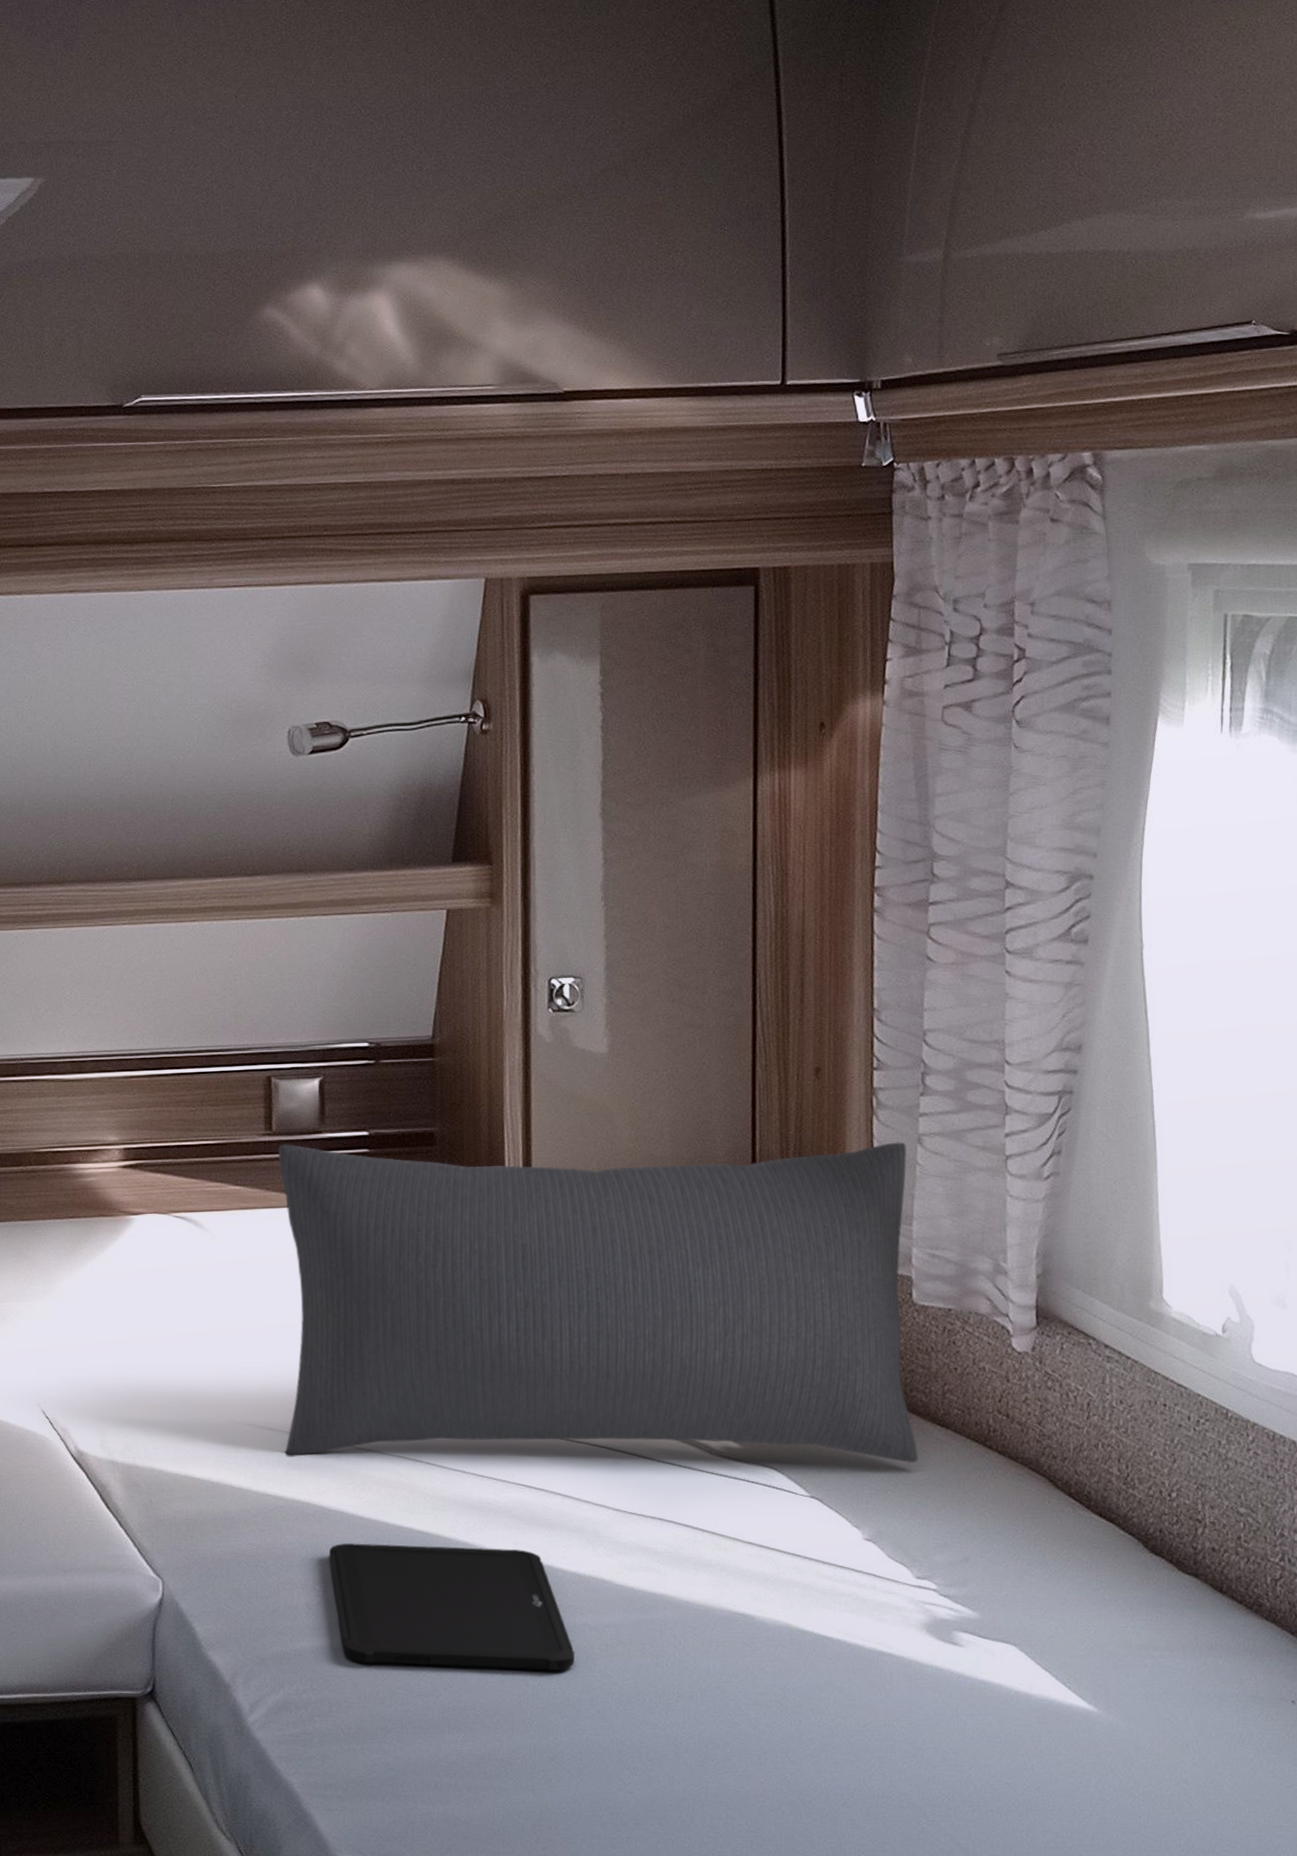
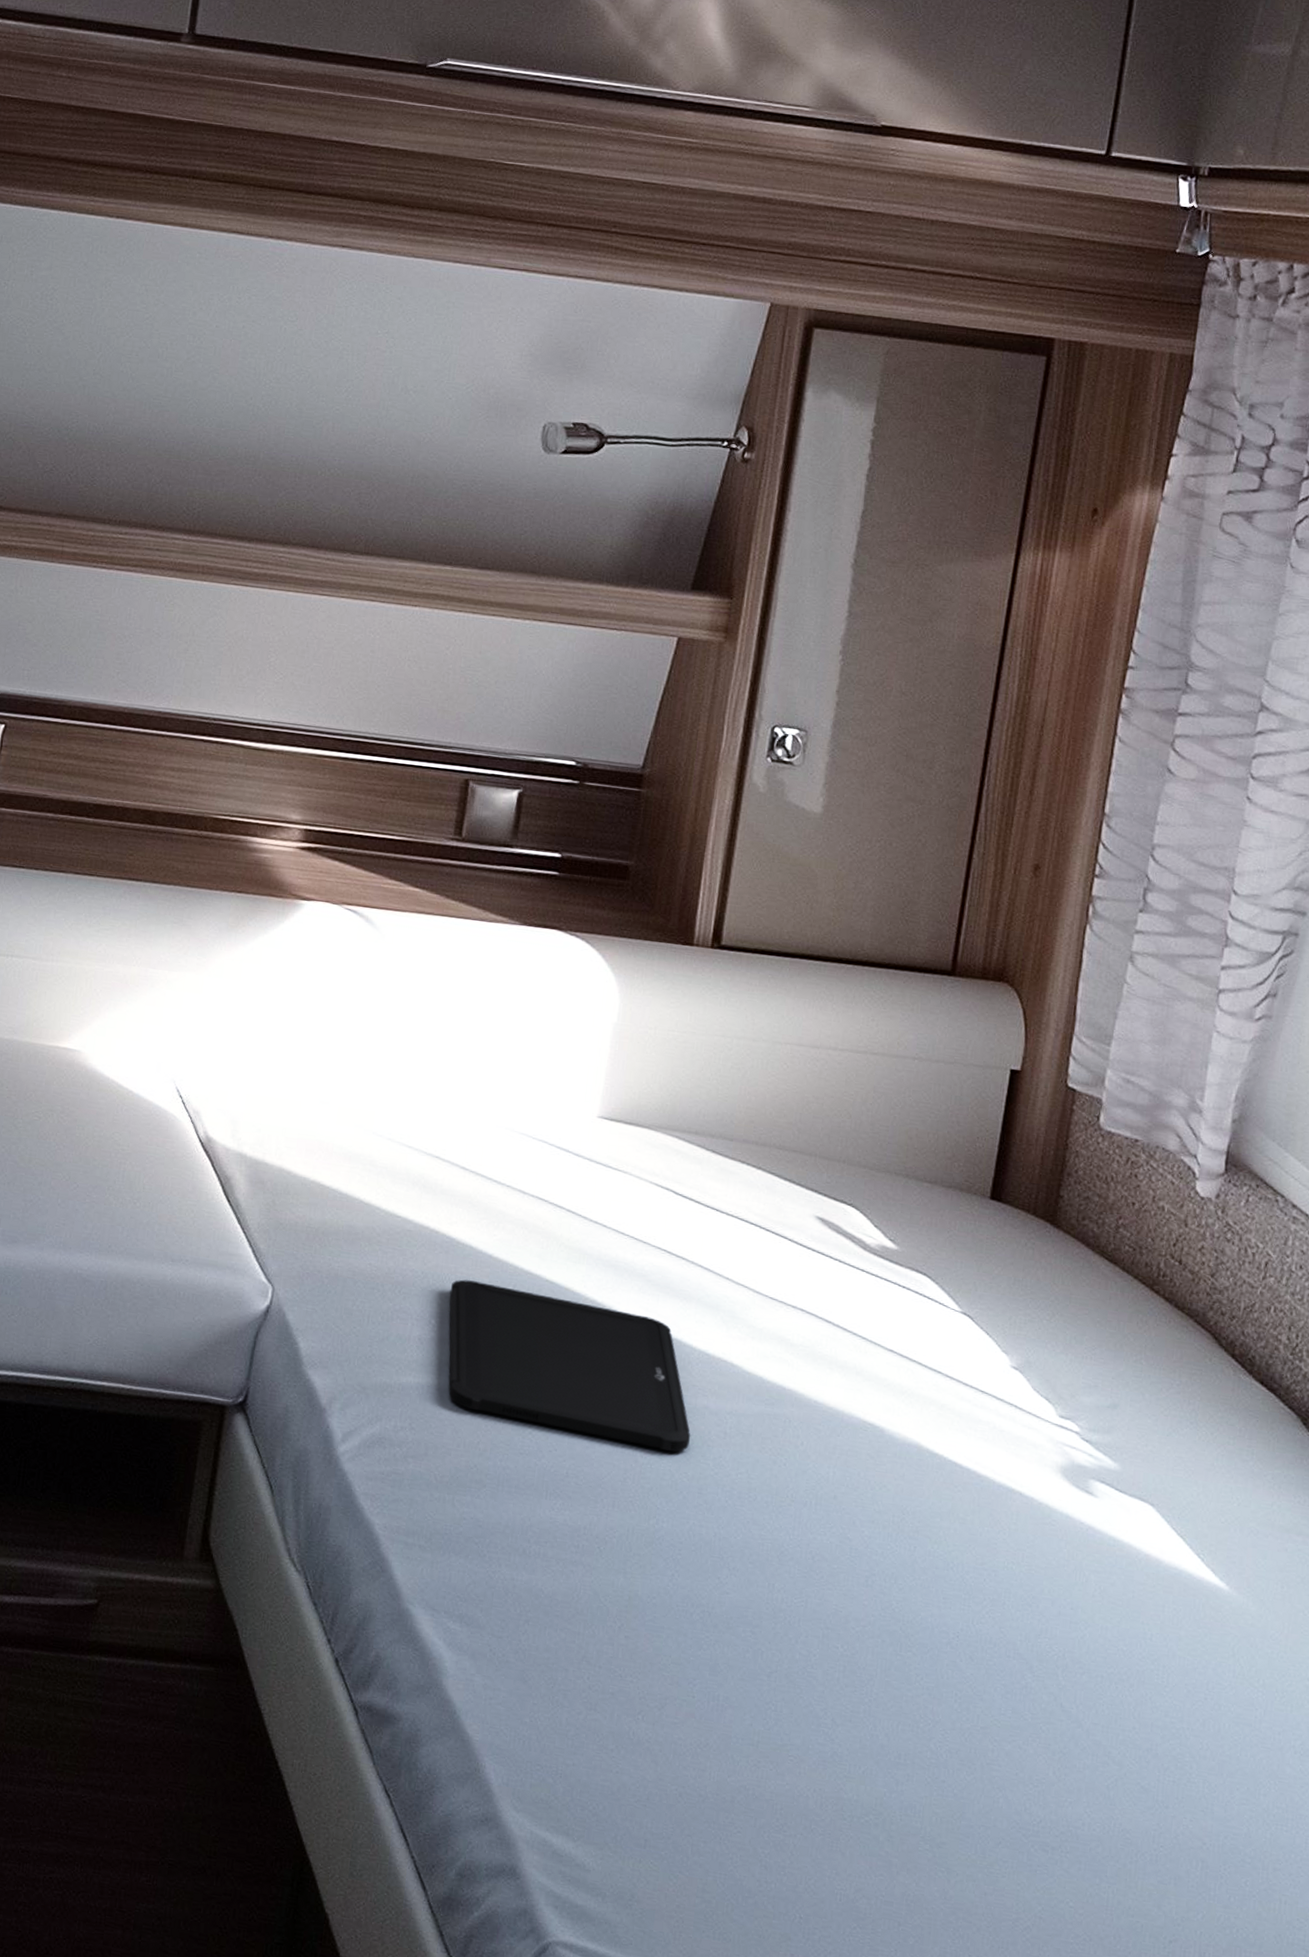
pillow: present [277,1142,918,1464] -> none [421,852,1117,1296]

